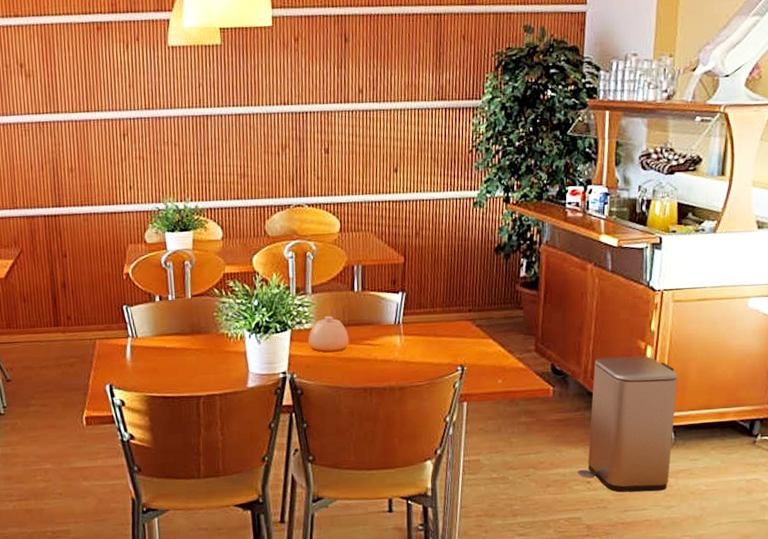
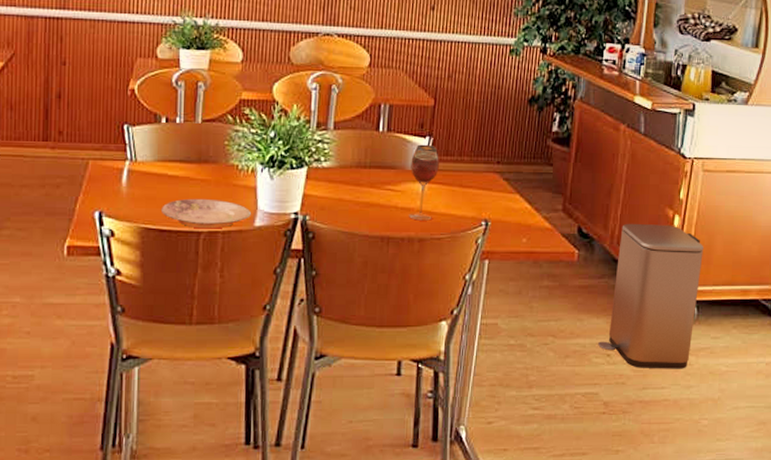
plate: none [164,366,243,394] -> present [161,198,251,229]
sugar bowl: present [307,315,350,353] -> none [325,154,370,195]
wineglass: none [386,299,413,371] -> present [408,144,439,221]

